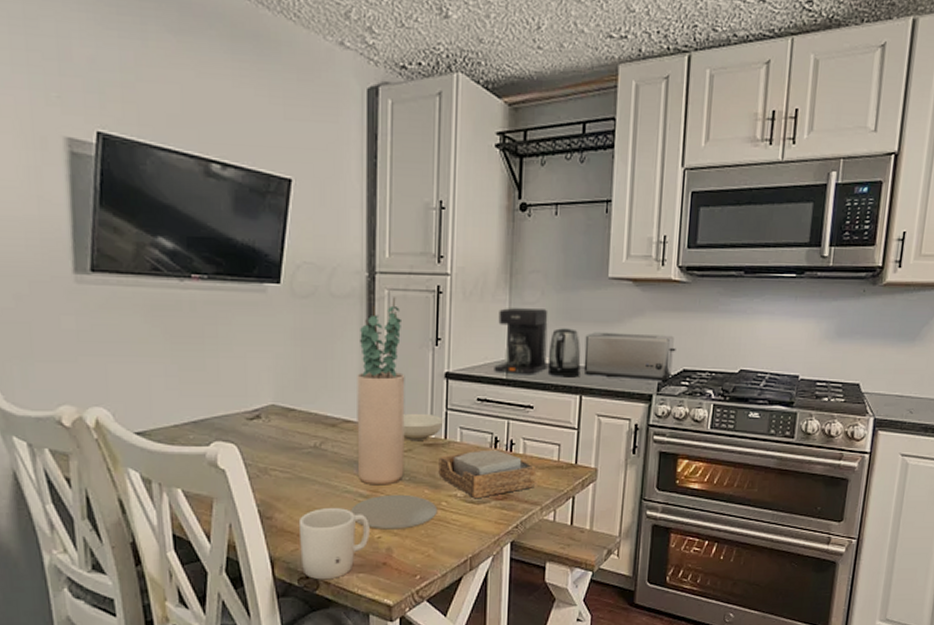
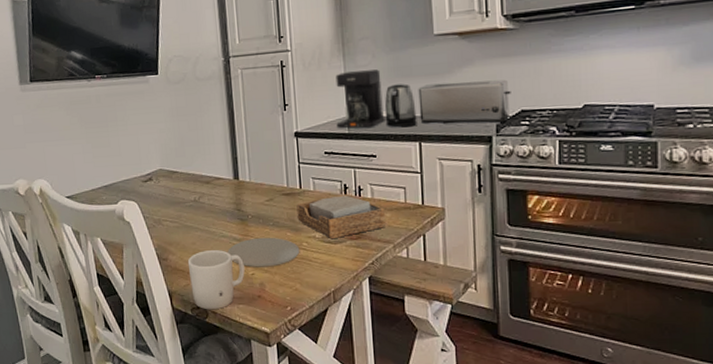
vase: present [357,297,405,486] -> none [221,74,269,231]
bowl: present [403,413,444,440] -> none [263,167,298,191]

